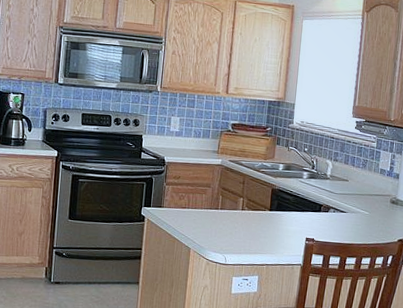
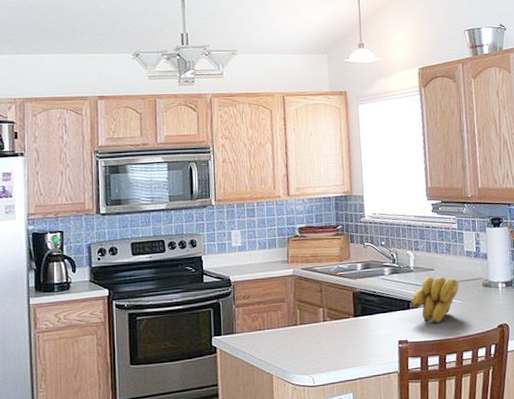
banana bunch: none [323,185,368,228] -> present [412,275,459,323]

